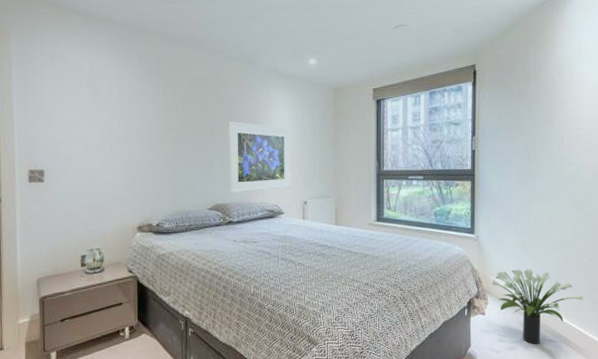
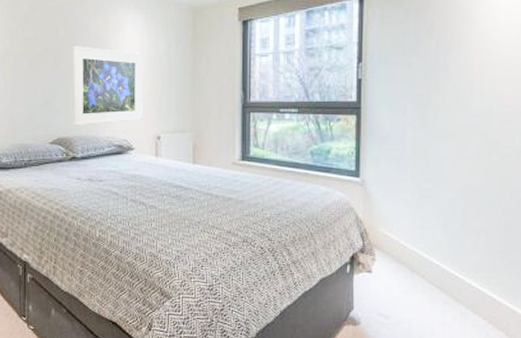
potted plant: present [492,269,583,345] -> none [381,220,497,311]

